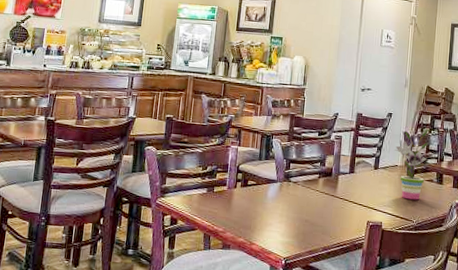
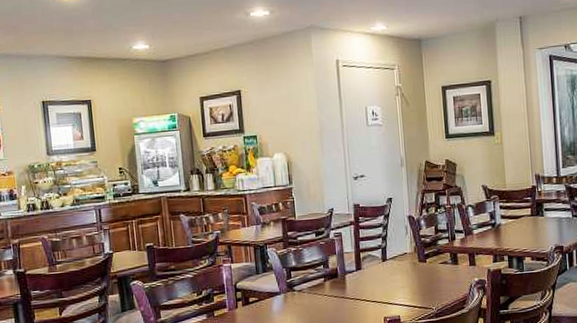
potted plant: present [394,128,430,200] -> none [401,207,438,287]

